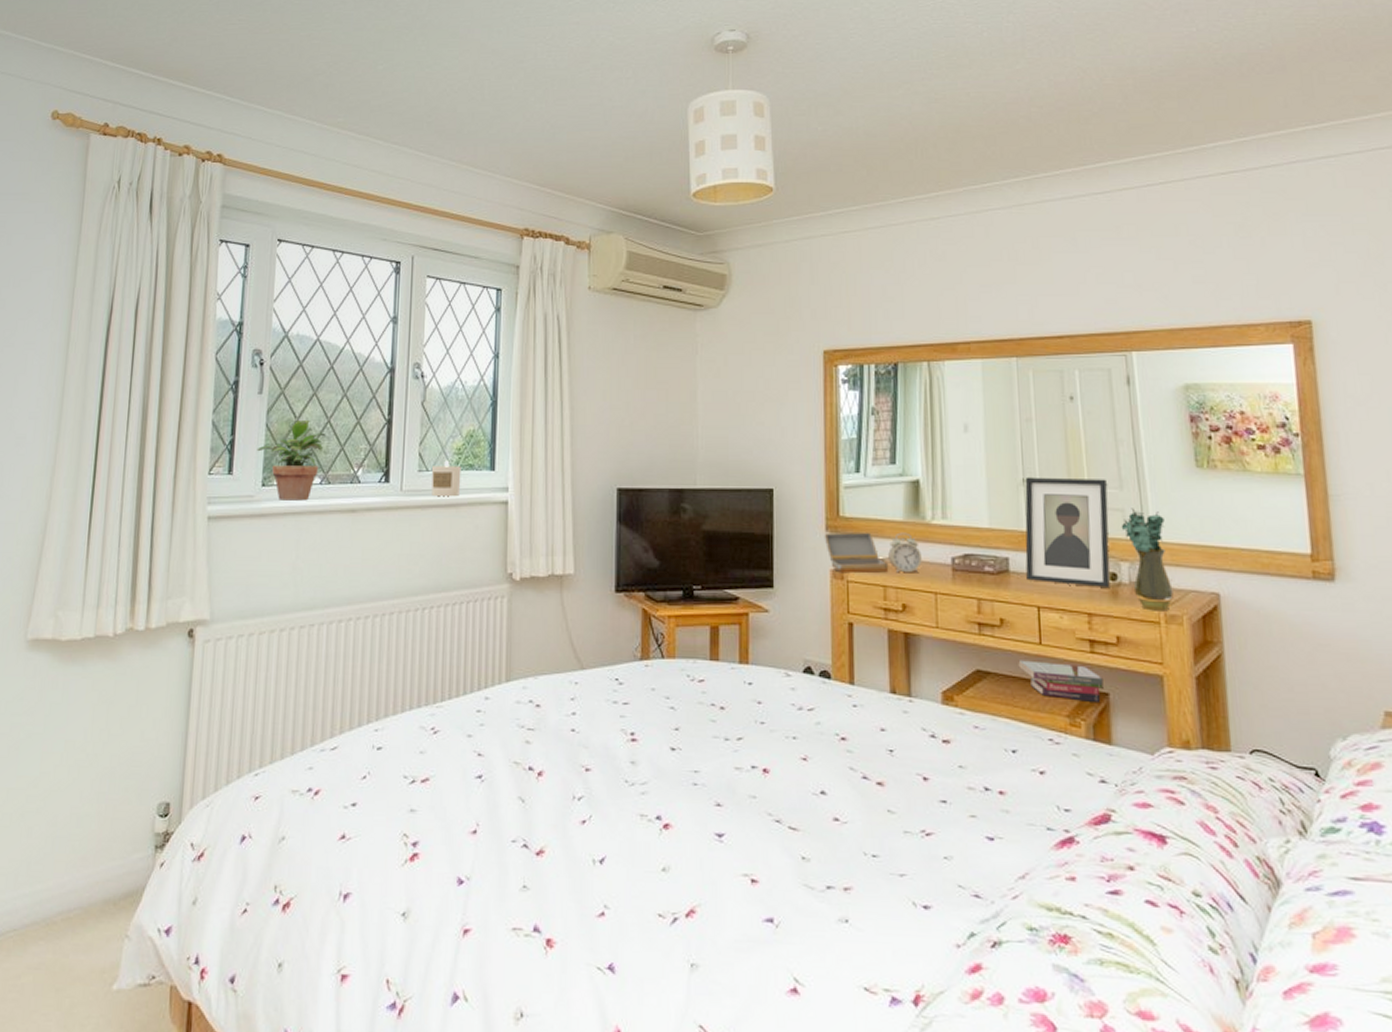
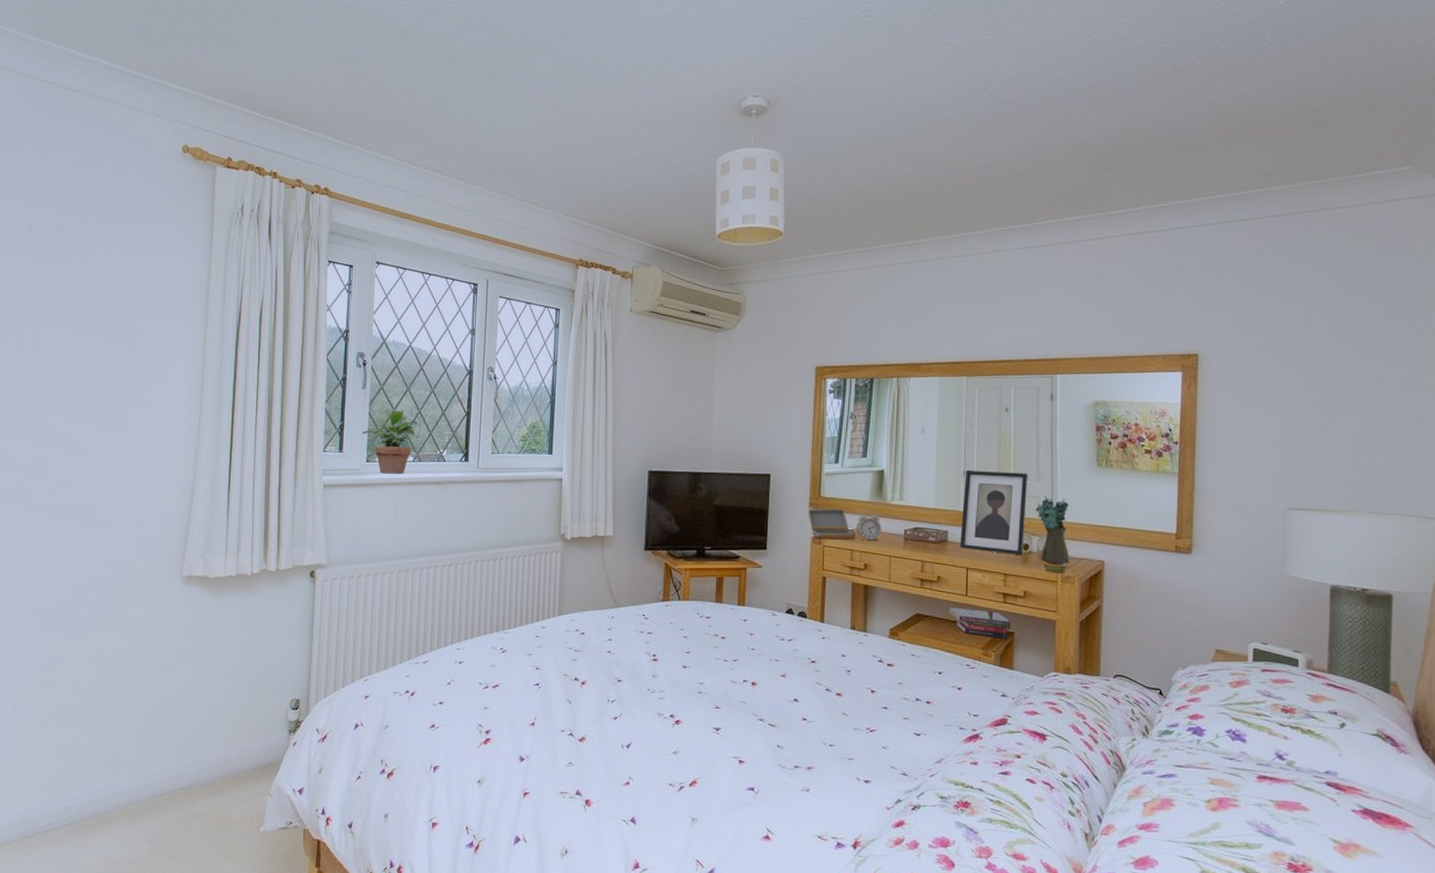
candle: present [431,460,461,497] -> none [502,445,526,475]

